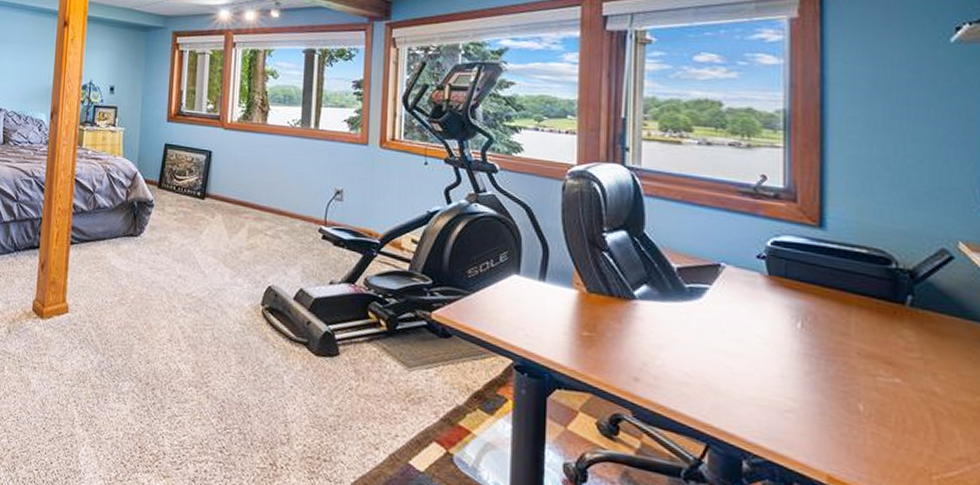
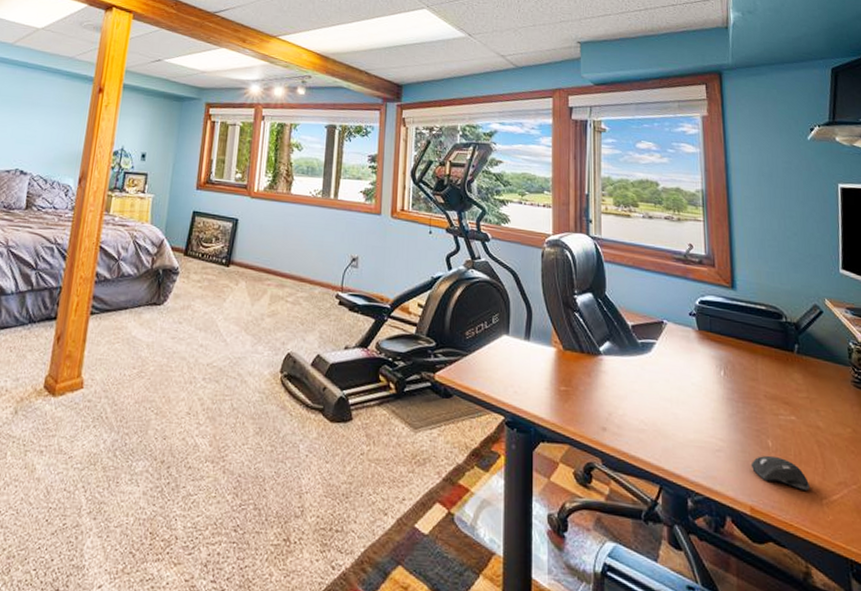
computer mouse: none [831,420,914,463] -> present [750,455,809,490]

